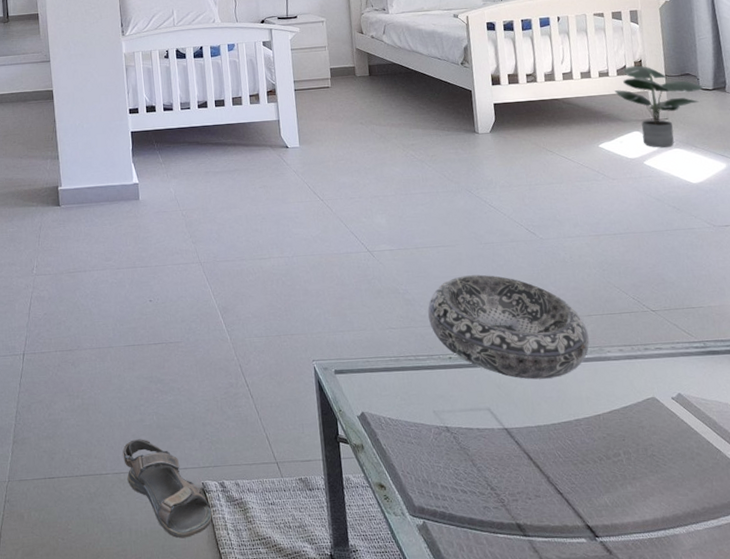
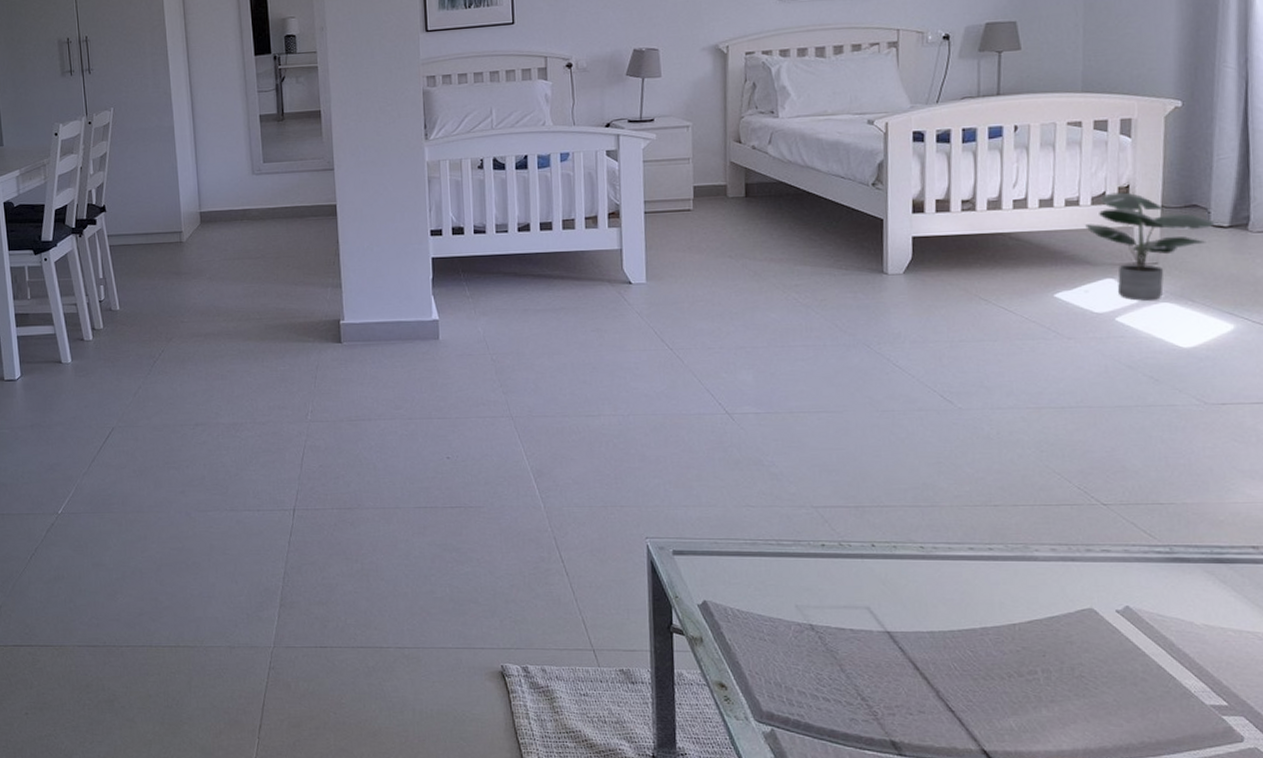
sandal: present [123,439,212,539] -> none [408,612,512,724]
decorative bowl: present [427,274,590,380] -> none [798,448,1011,577]

